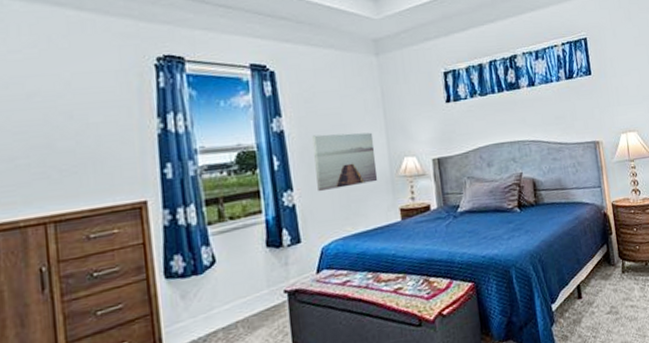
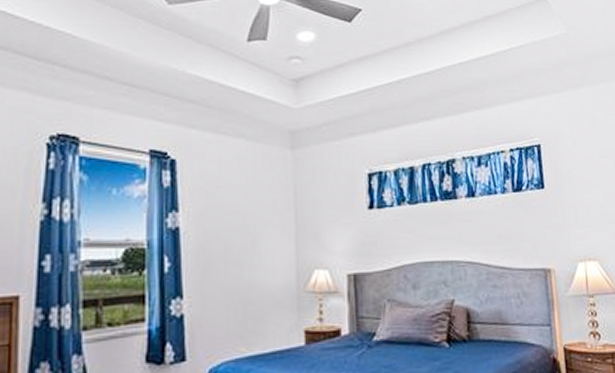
wall art: present [312,132,378,192] -> none [211,235,282,303]

